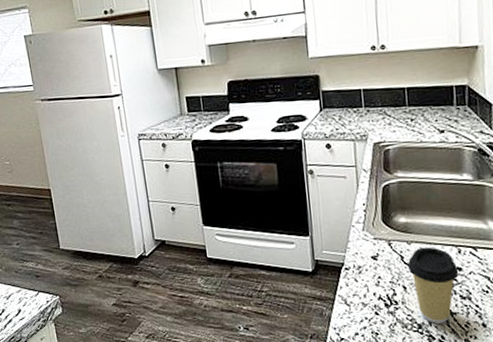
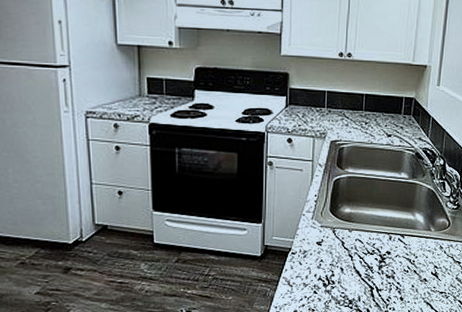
coffee cup: present [407,247,459,324] -> none [346,234,388,299]

